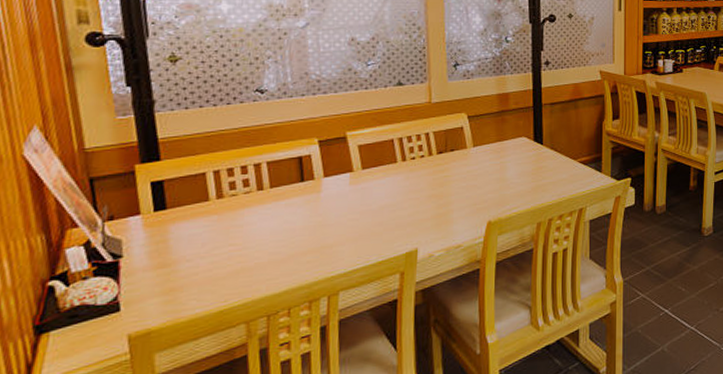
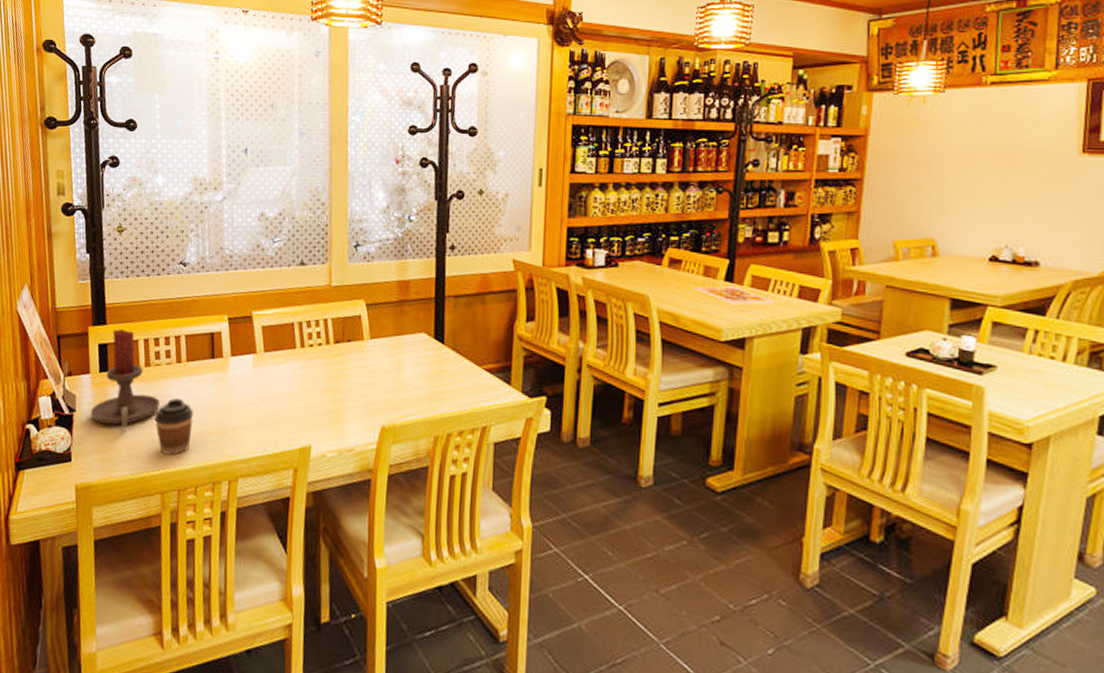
candle holder: none [144,163,238,265] -> present [90,329,160,428]
coffee cup: none [232,226,283,283] -> present [154,398,194,455]

